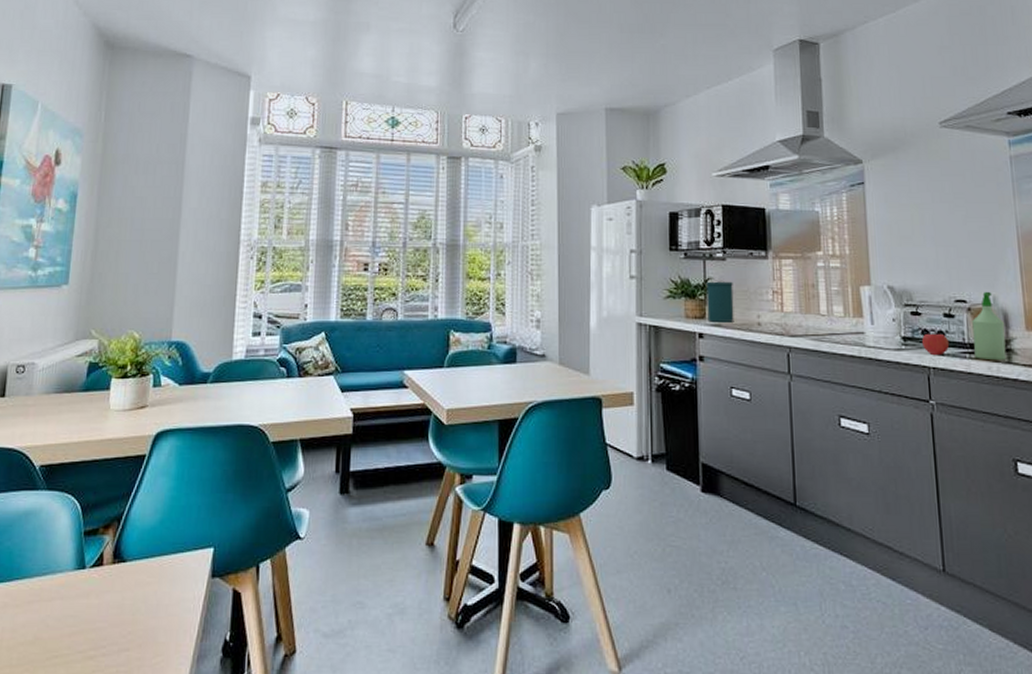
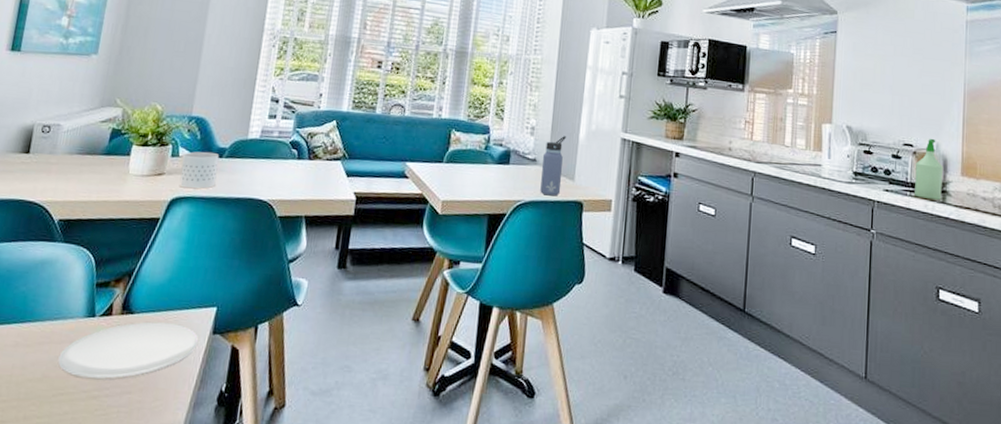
plate: none [49,569,198,639] -> present [58,321,199,381]
mug: none [163,378,204,421] -> present [179,151,220,190]
water bottle: none [552,326,576,394] -> present [540,136,566,196]
canister: present [706,281,734,322] -> none [685,107,711,145]
fruit: present [922,332,950,356] -> none [871,170,894,192]

